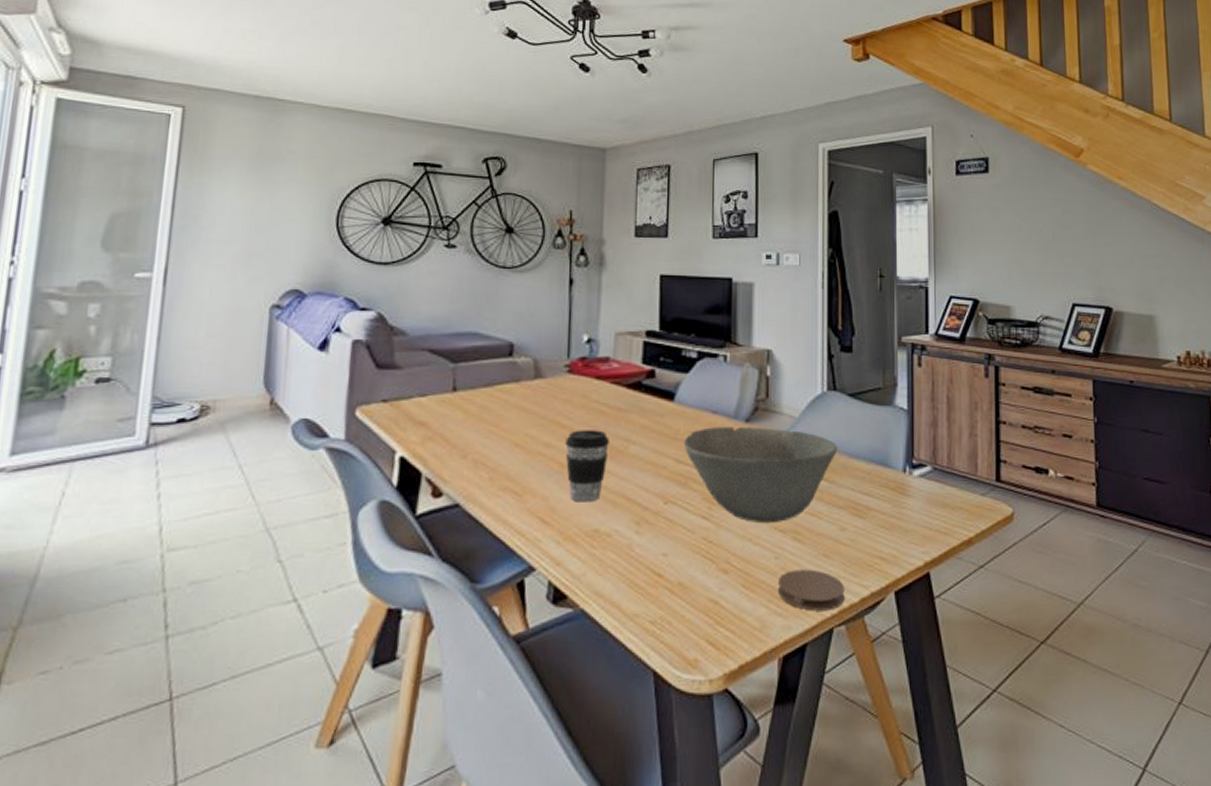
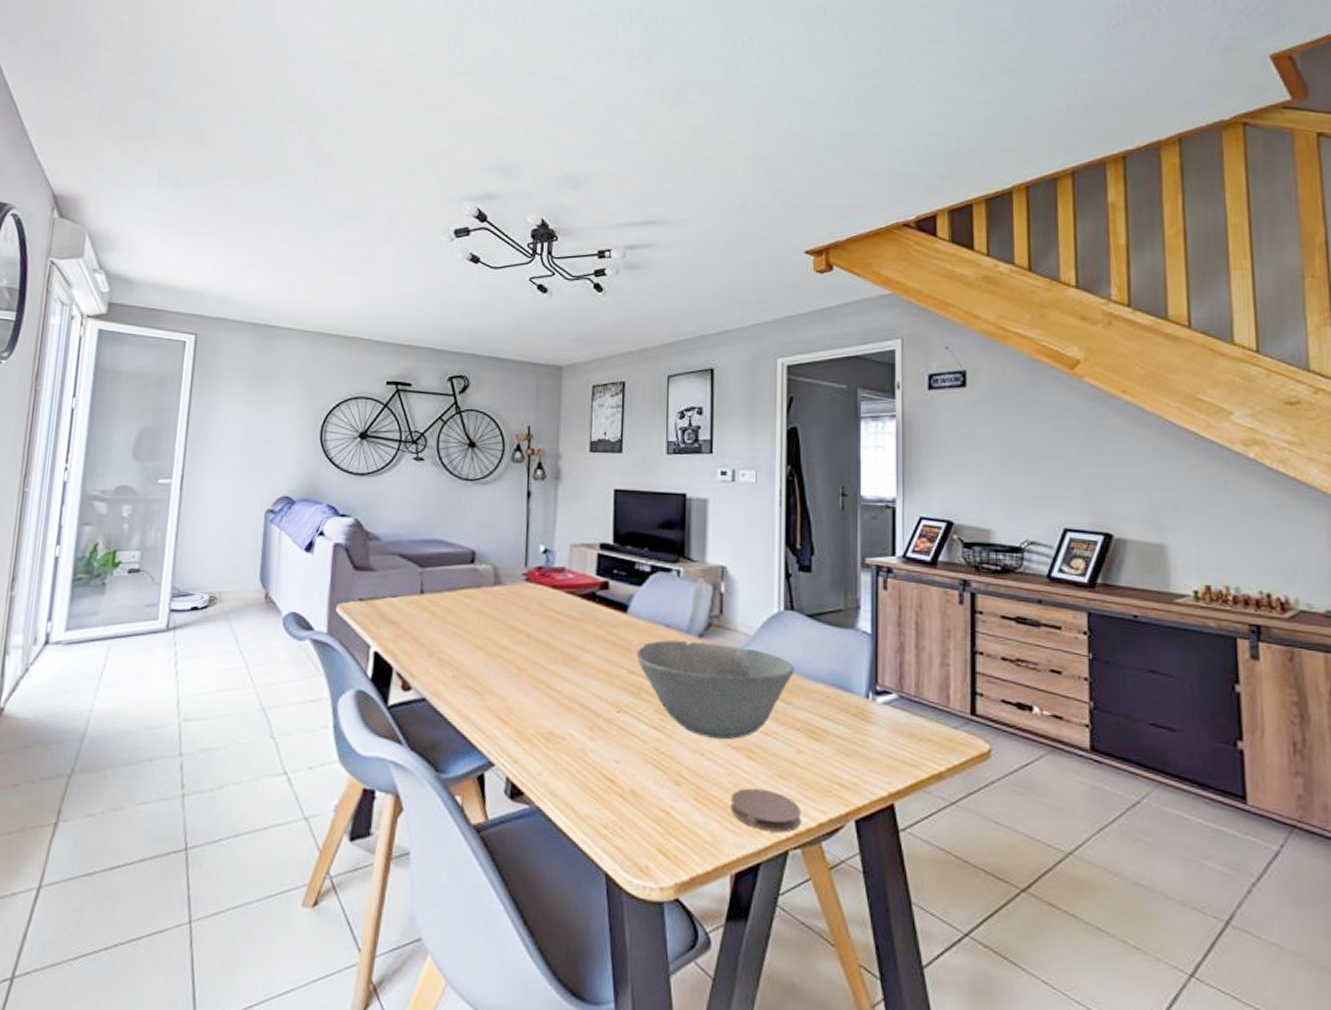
coffee cup: present [565,430,611,503] -> none [523,636,565,706]

